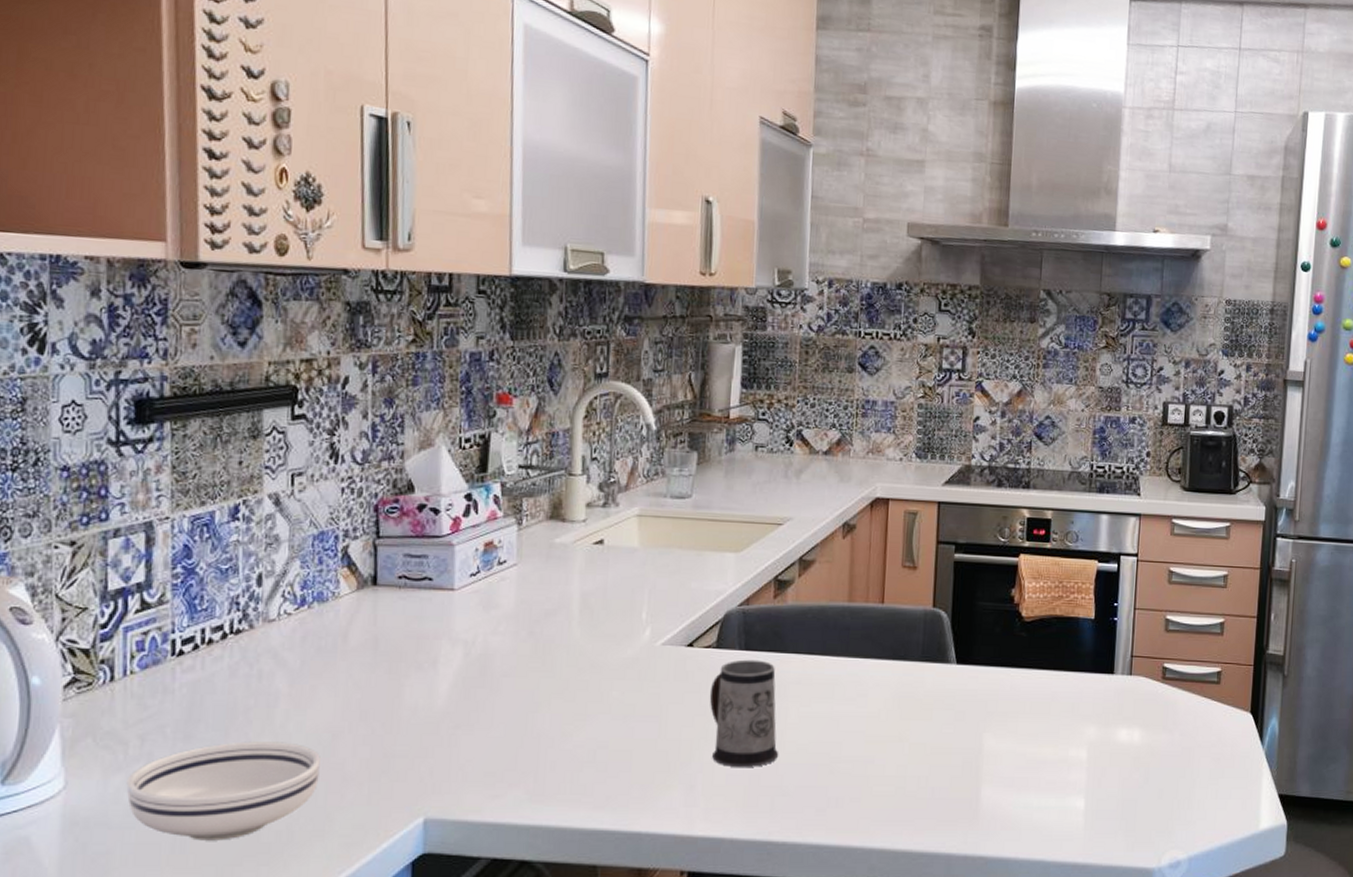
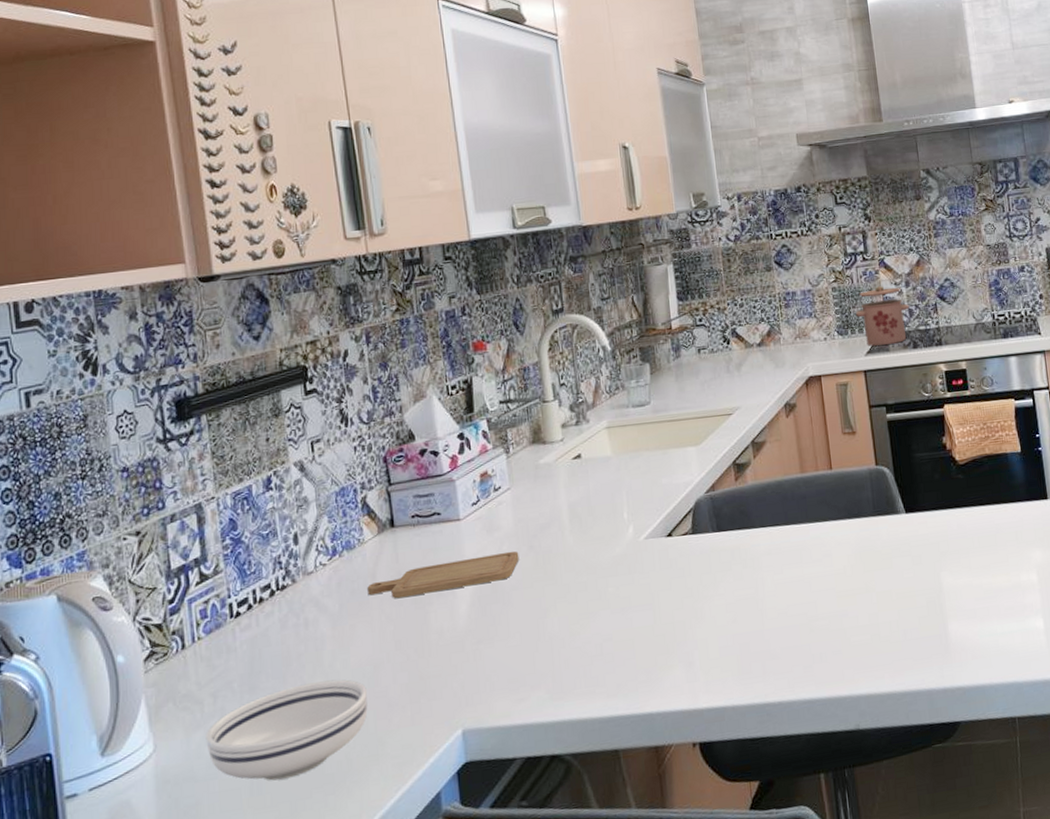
chopping board: none [336,633,517,665] -> present [367,551,519,599]
mug: present [709,659,779,767] -> none [692,538,763,640]
cooking pot: none [939,411,1001,478] -> present [855,286,910,346]

